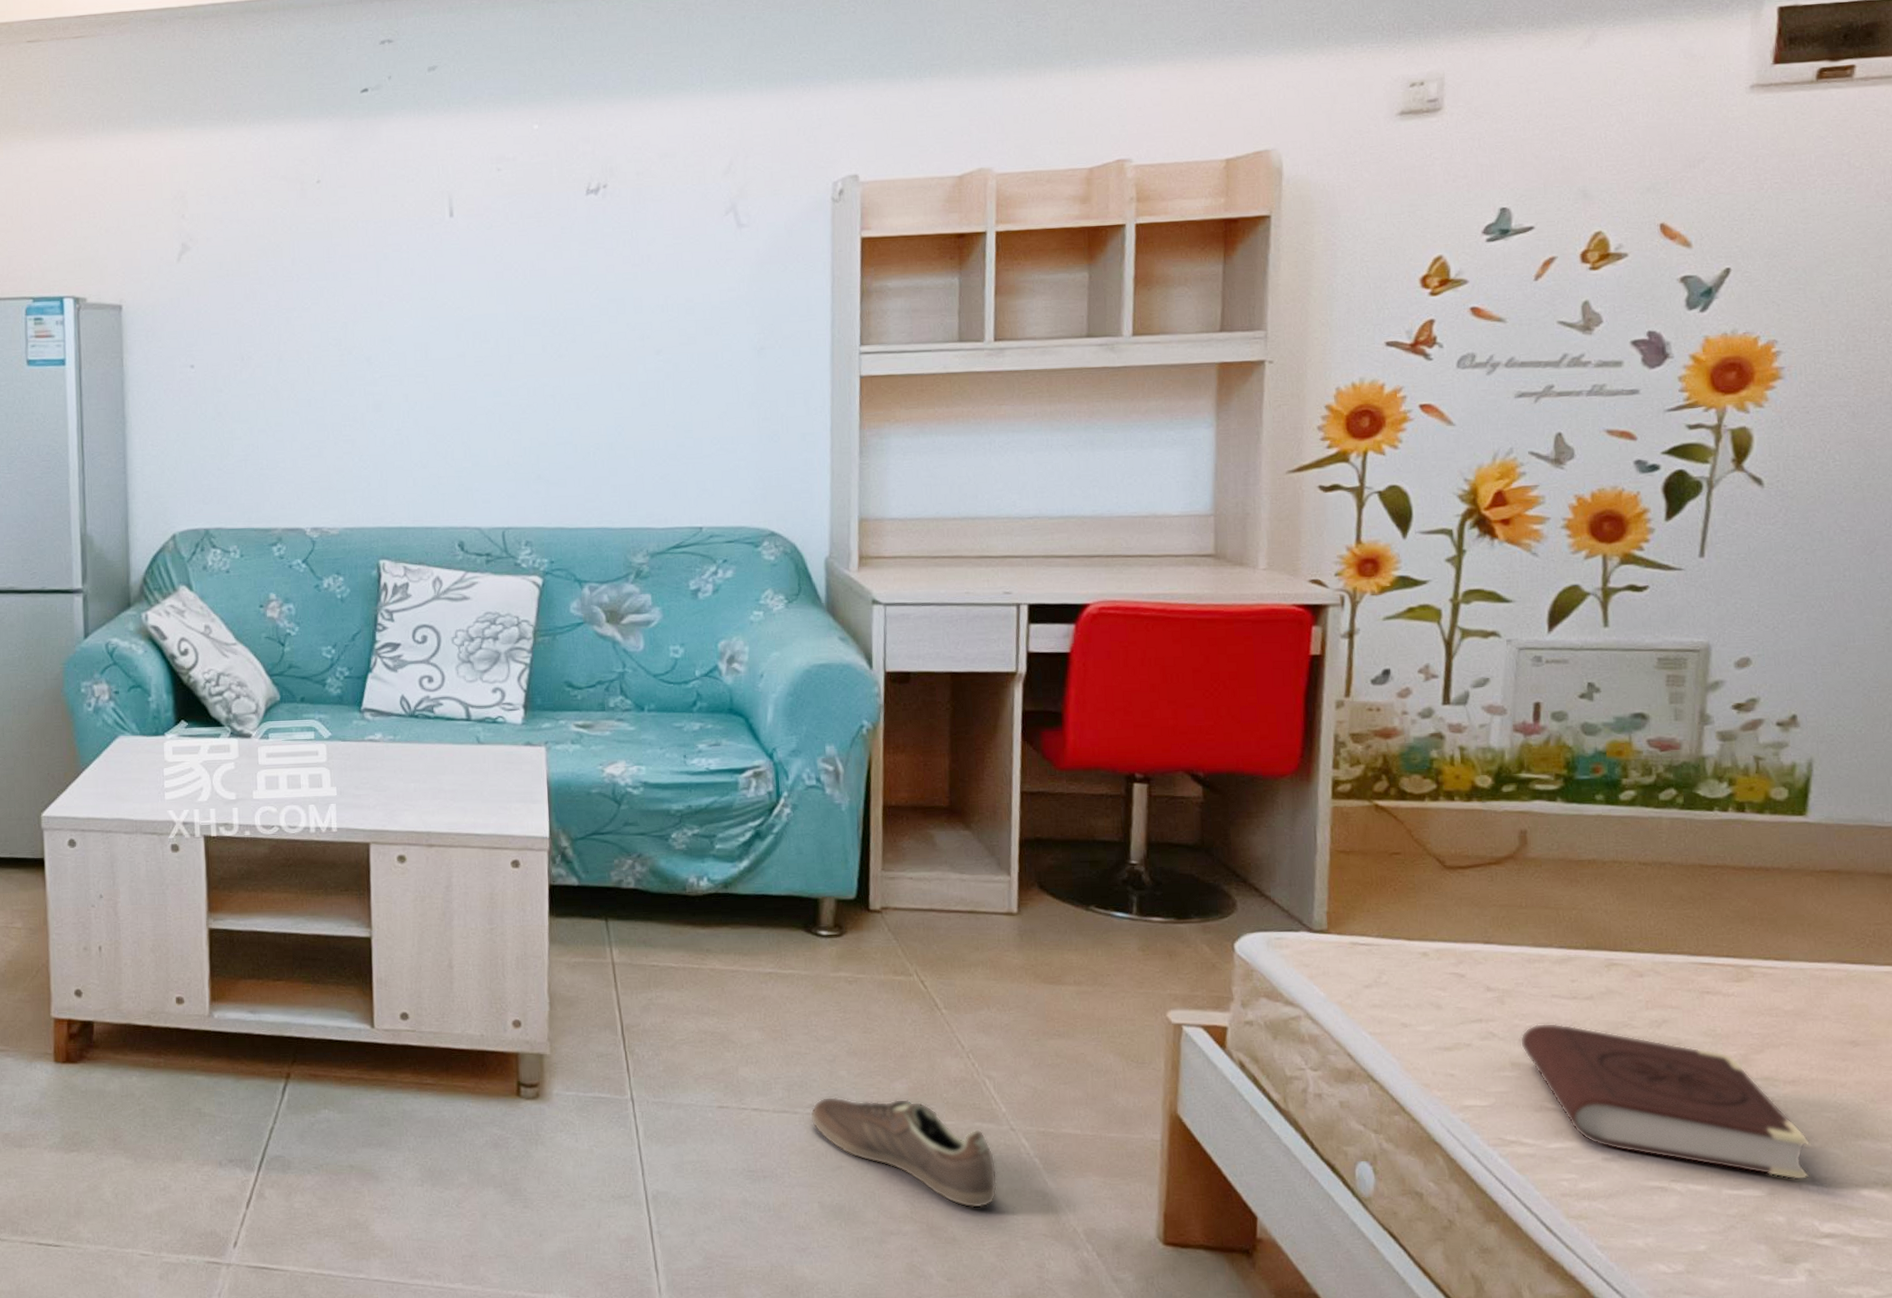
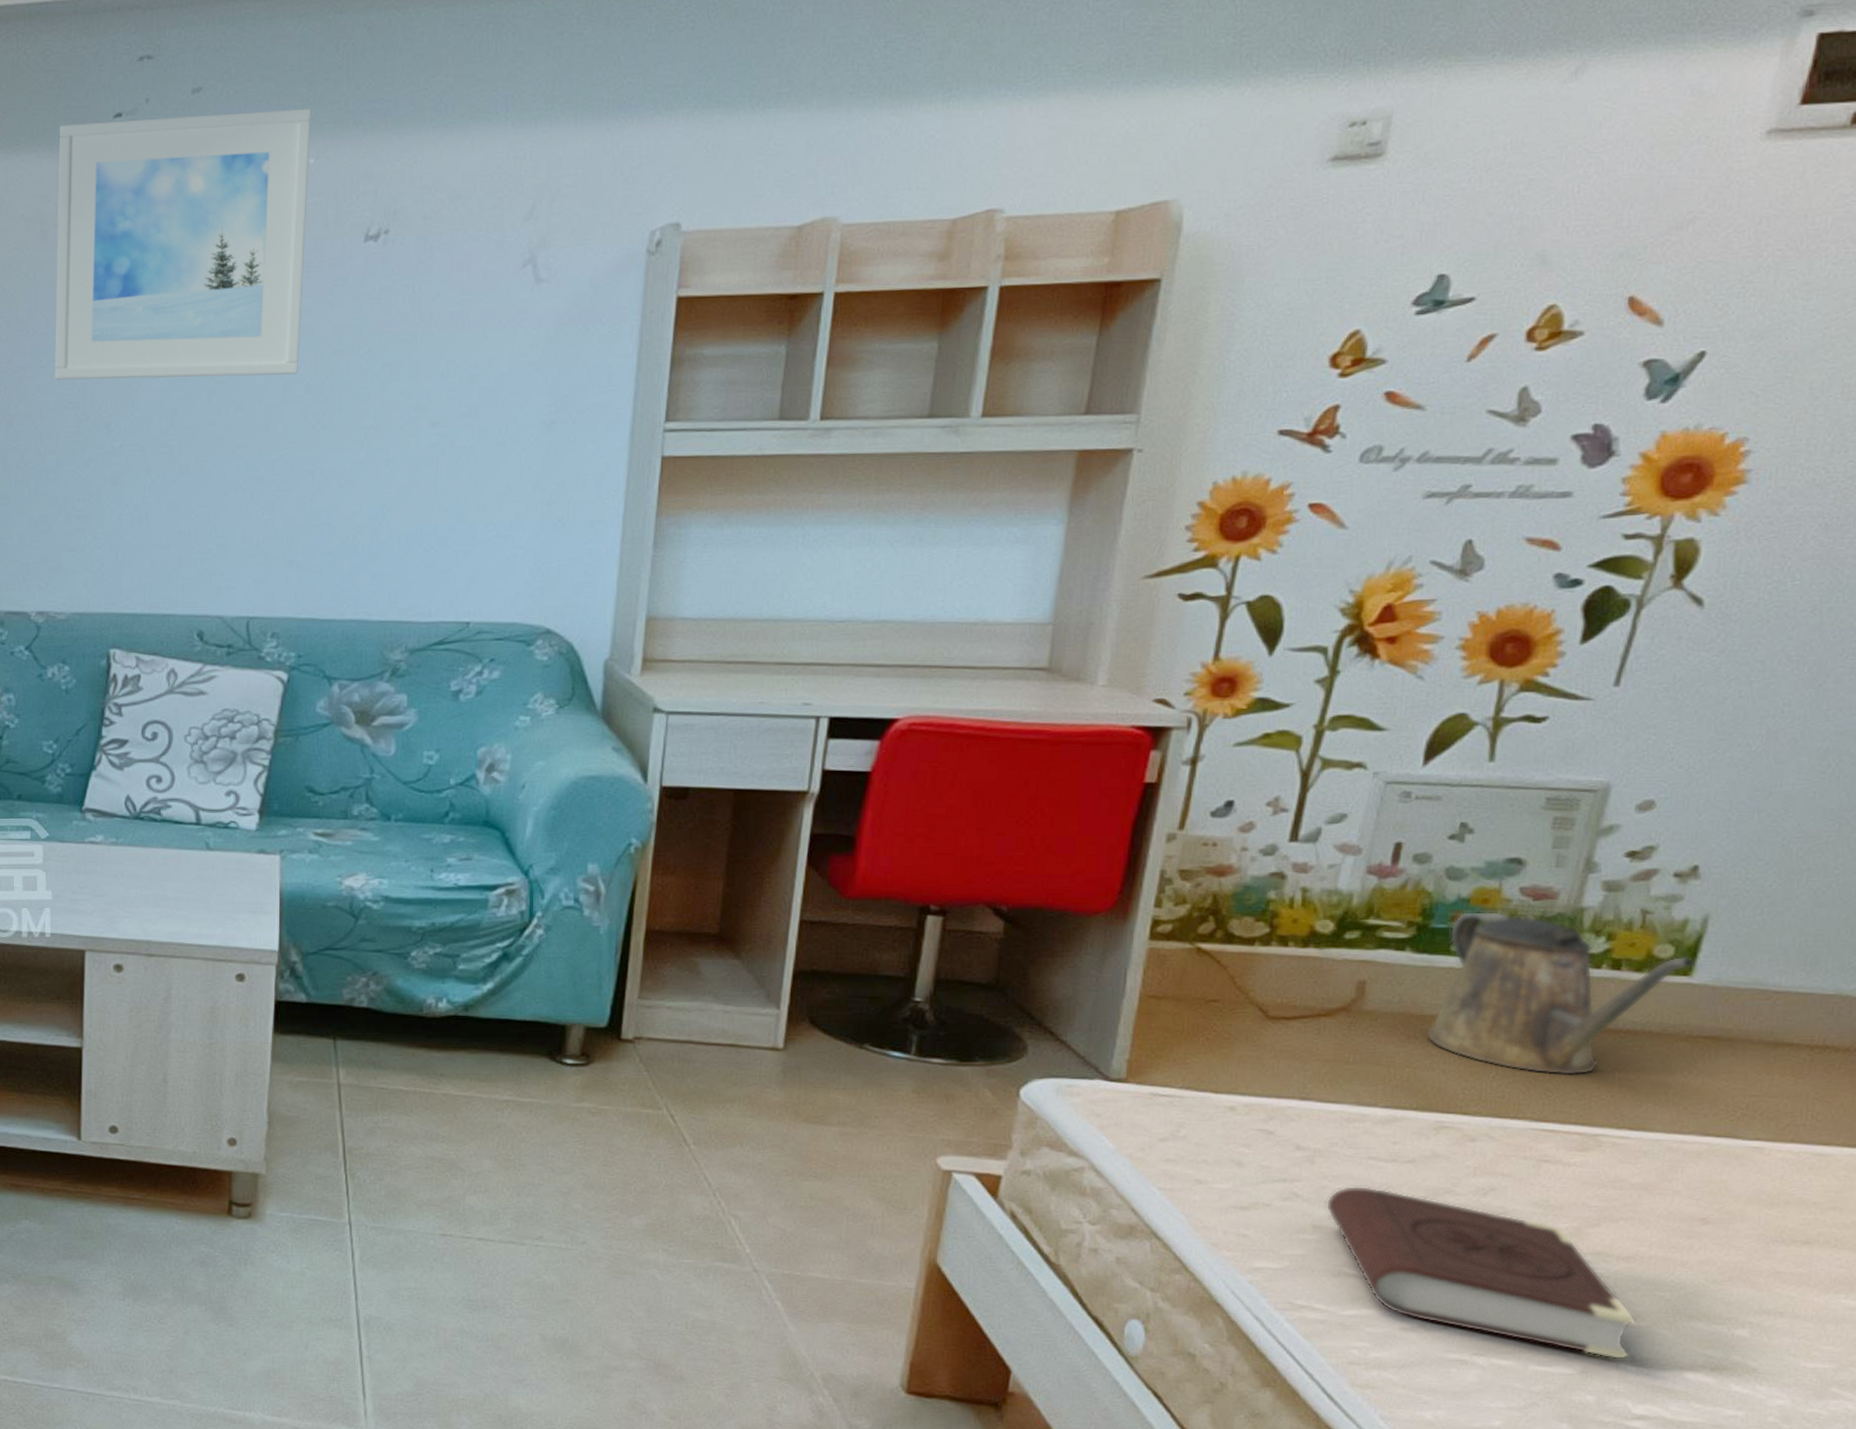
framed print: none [314,82,535,320] -> present [54,108,312,380]
sneaker: present [809,1096,998,1209] -> none [538,1229,734,1349]
watering can: none [1585,762,1808,911] -> present [1425,911,1696,1075]

